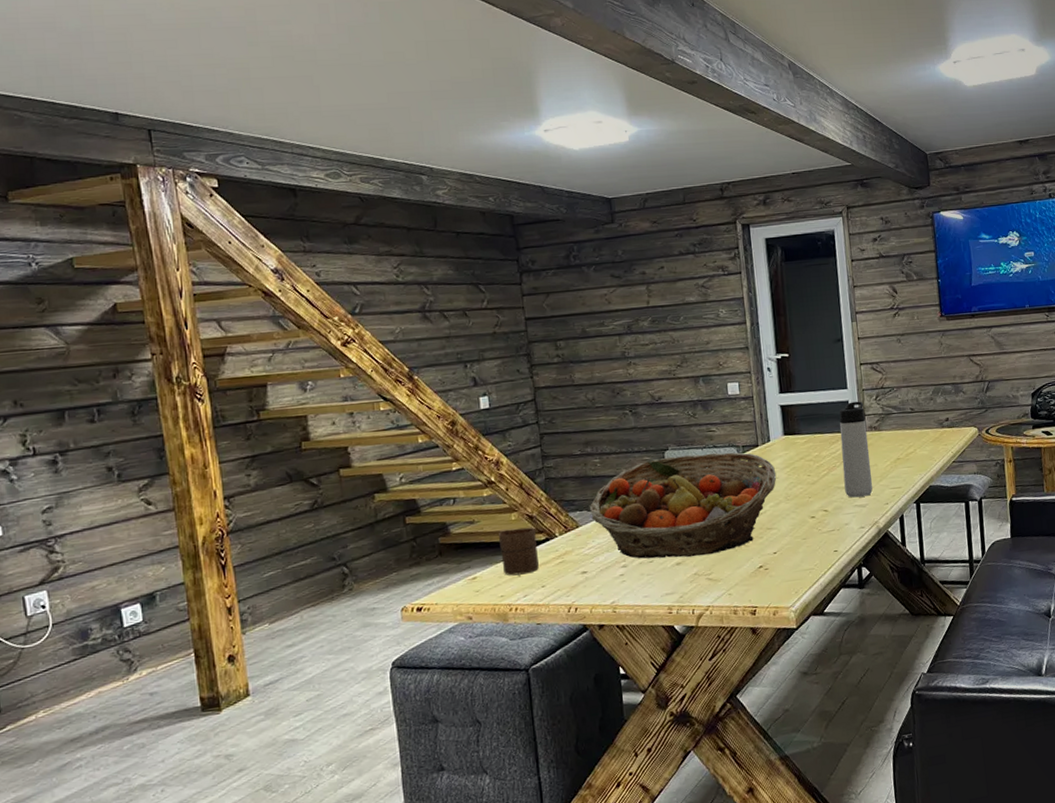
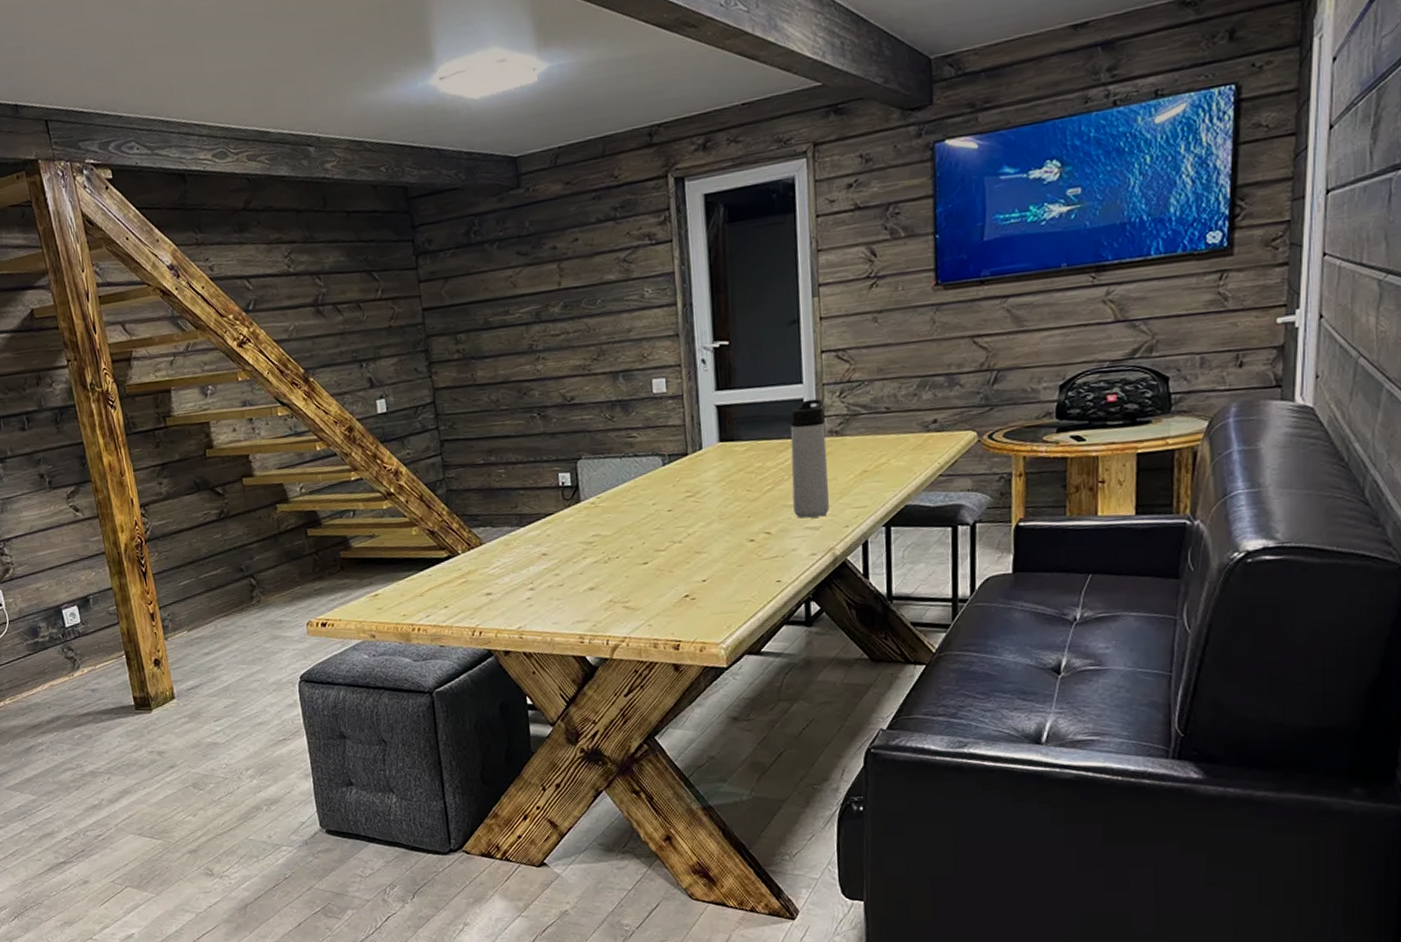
cup: present [498,527,539,576] -> none [398,543,441,595]
fruit basket: present [589,452,777,559] -> none [493,462,709,582]

